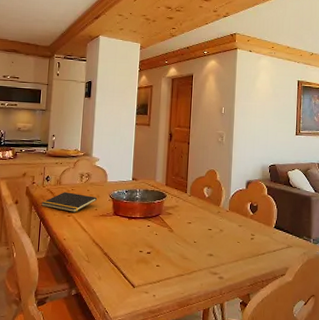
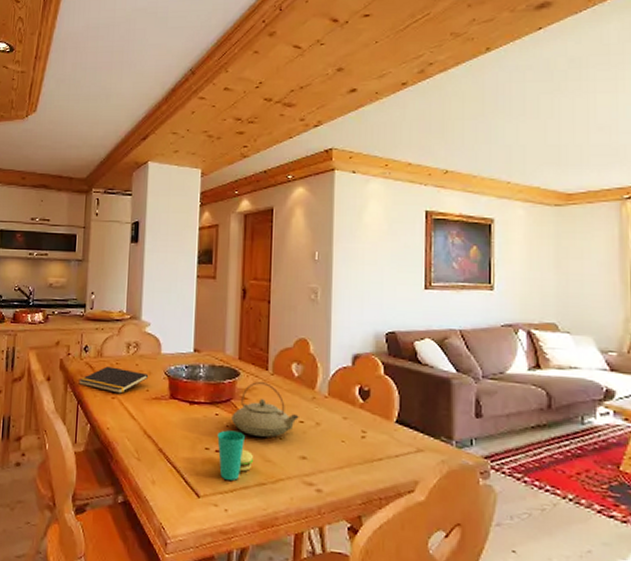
cup: none [148,237,176,274] -> present [217,430,254,481]
teapot: none [159,201,208,241] -> present [231,382,299,437]

